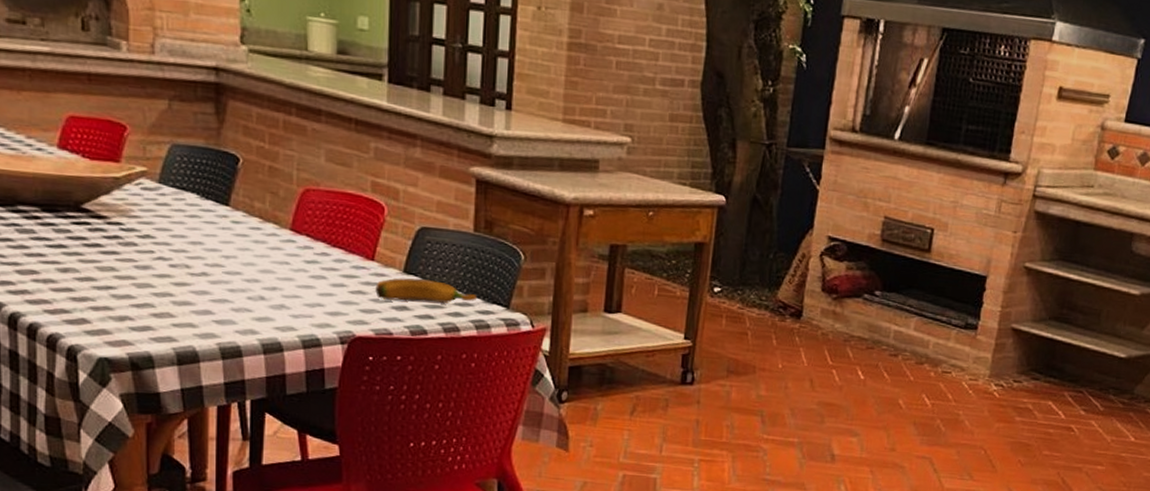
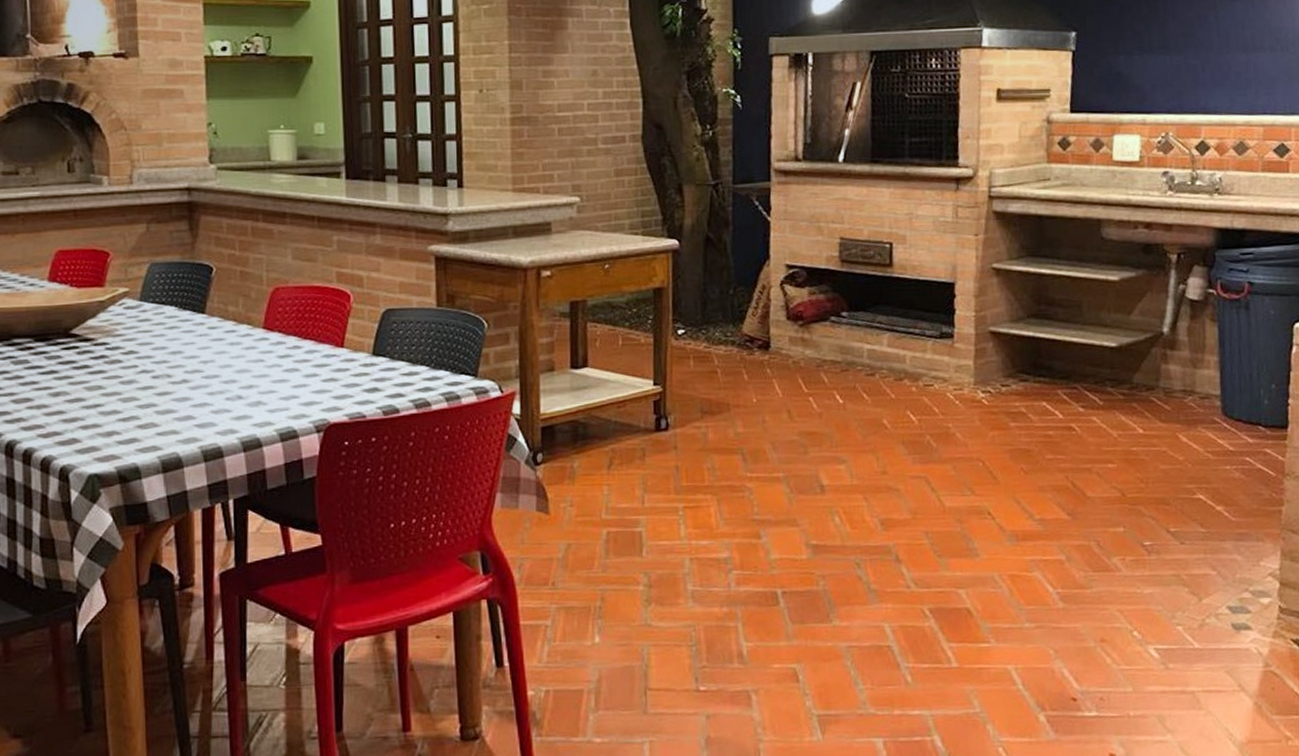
banana: present [375,278,478,303] -> none [346,359,446,384]

